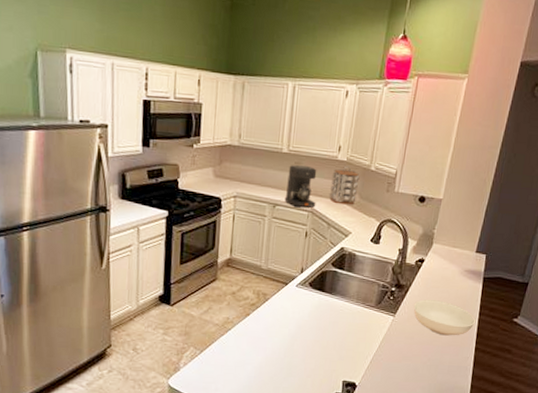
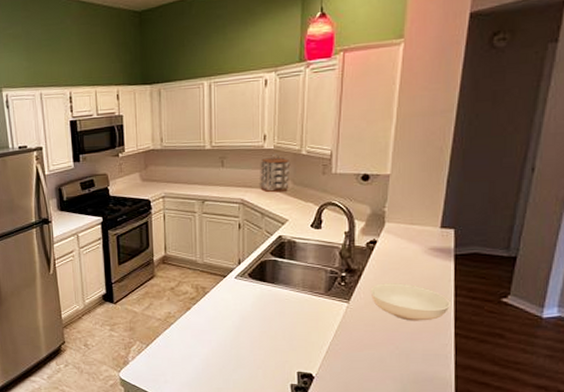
coffee maker: present [284,165,317,208] -> none [213,158,246,201]

